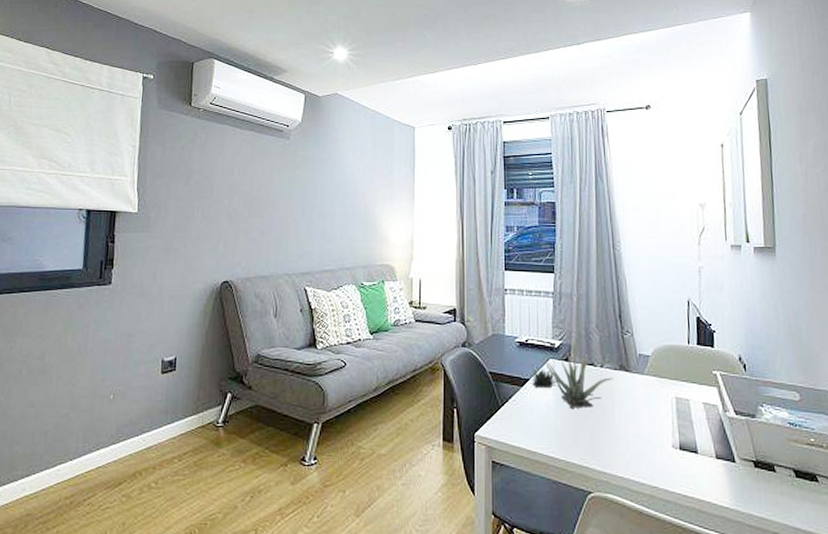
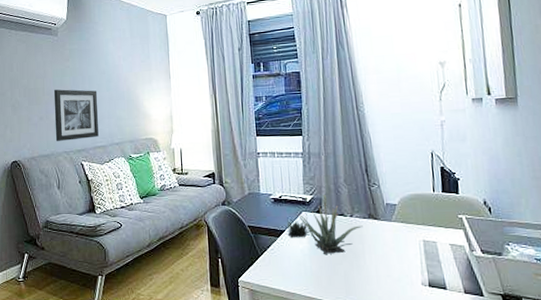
wall art: none [276,201,330,261] -> present [53,89,99,141]

